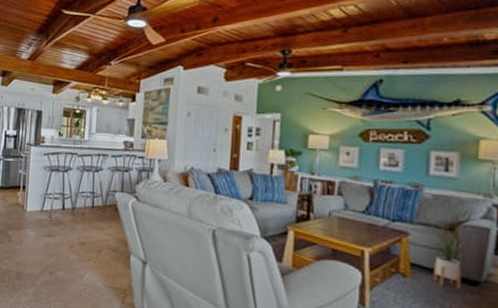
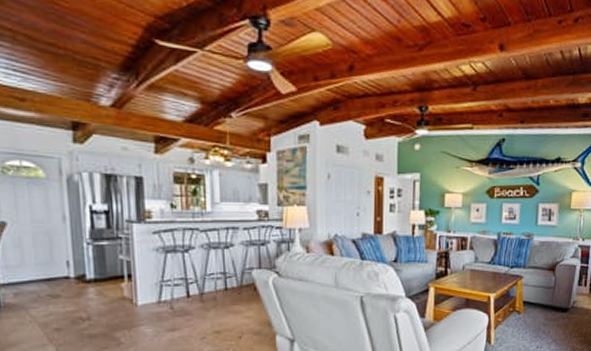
house plant: present [427,224,469,289] -> none [535,265,563,317]

